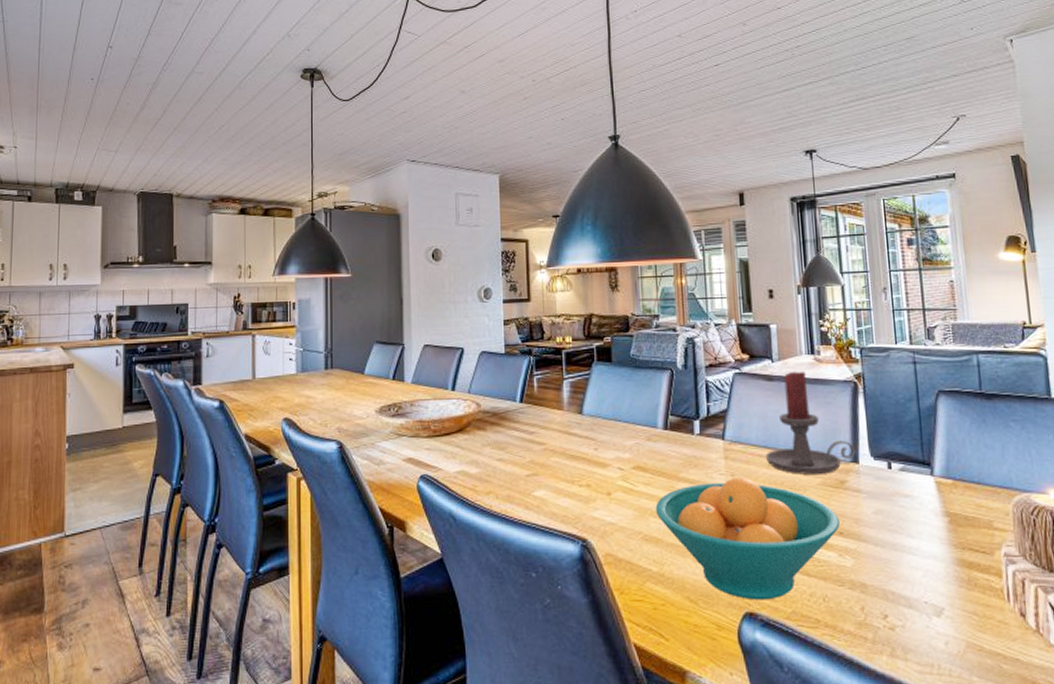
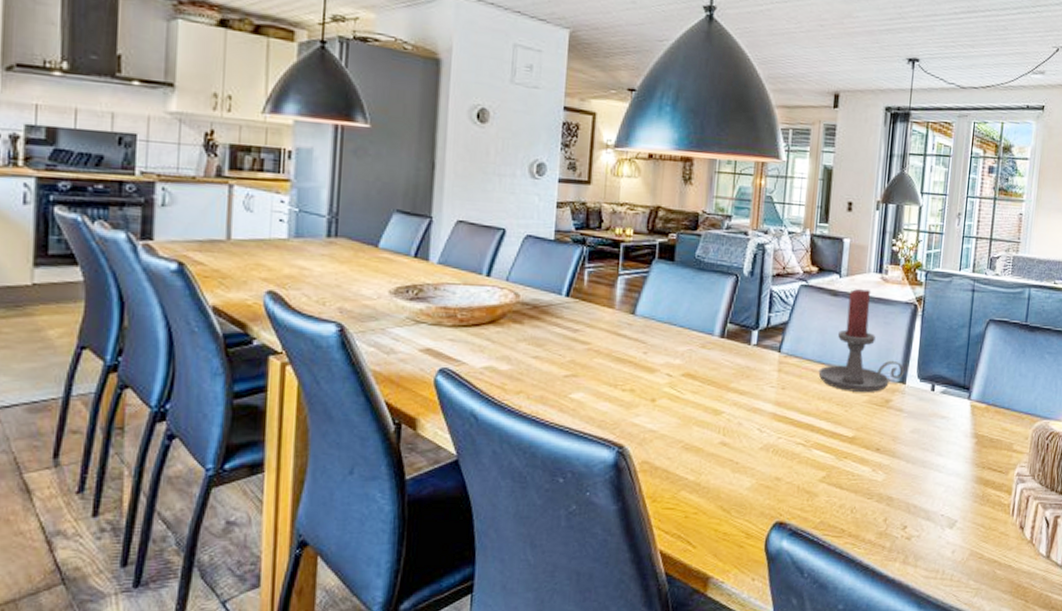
fruit bowl: present [655,477,840,600] -> none [700,391,879,511]

